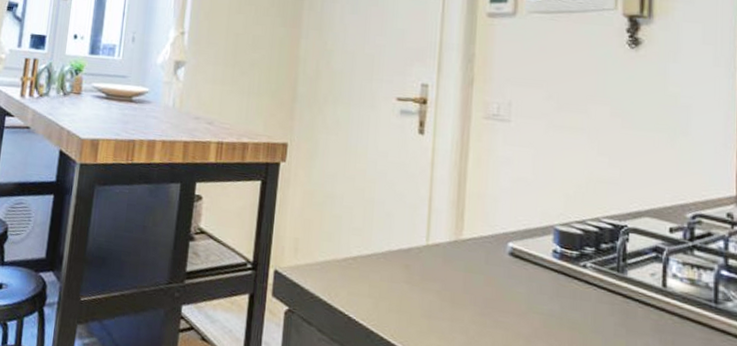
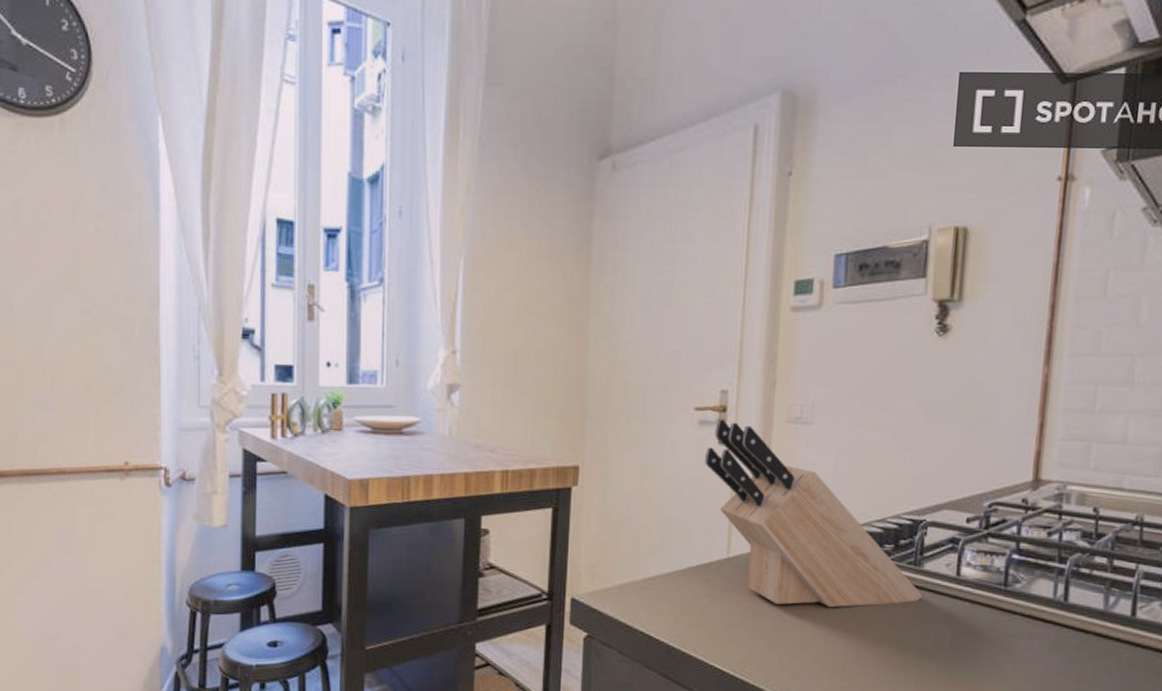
knife block: none [406,110,627,310] -> present [705,419,922,608]

